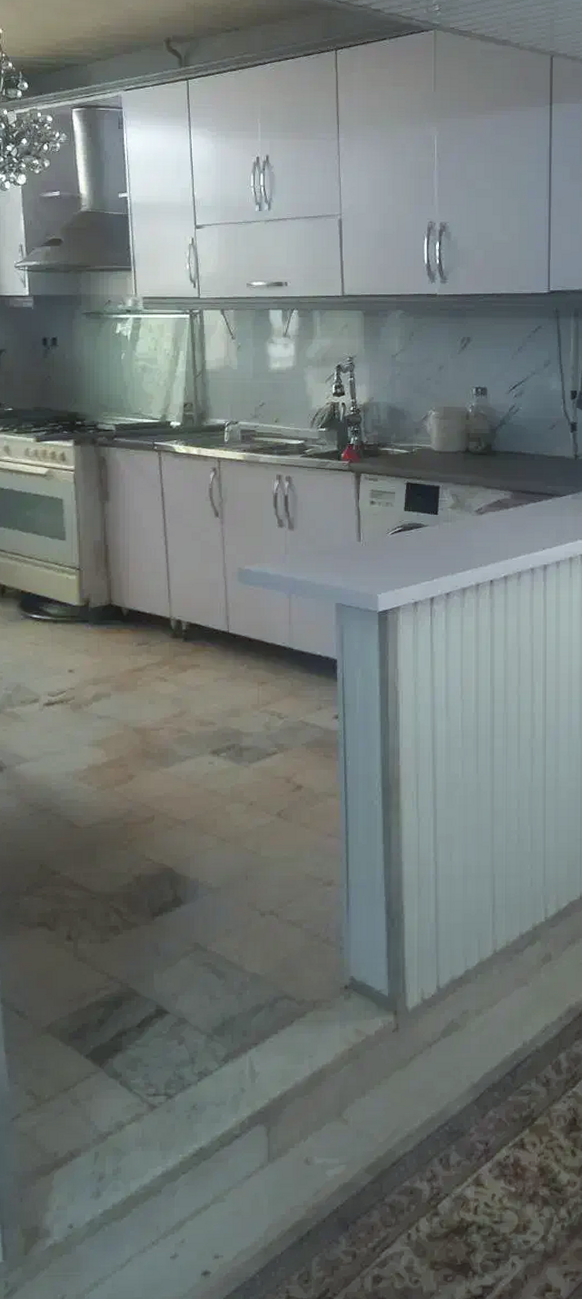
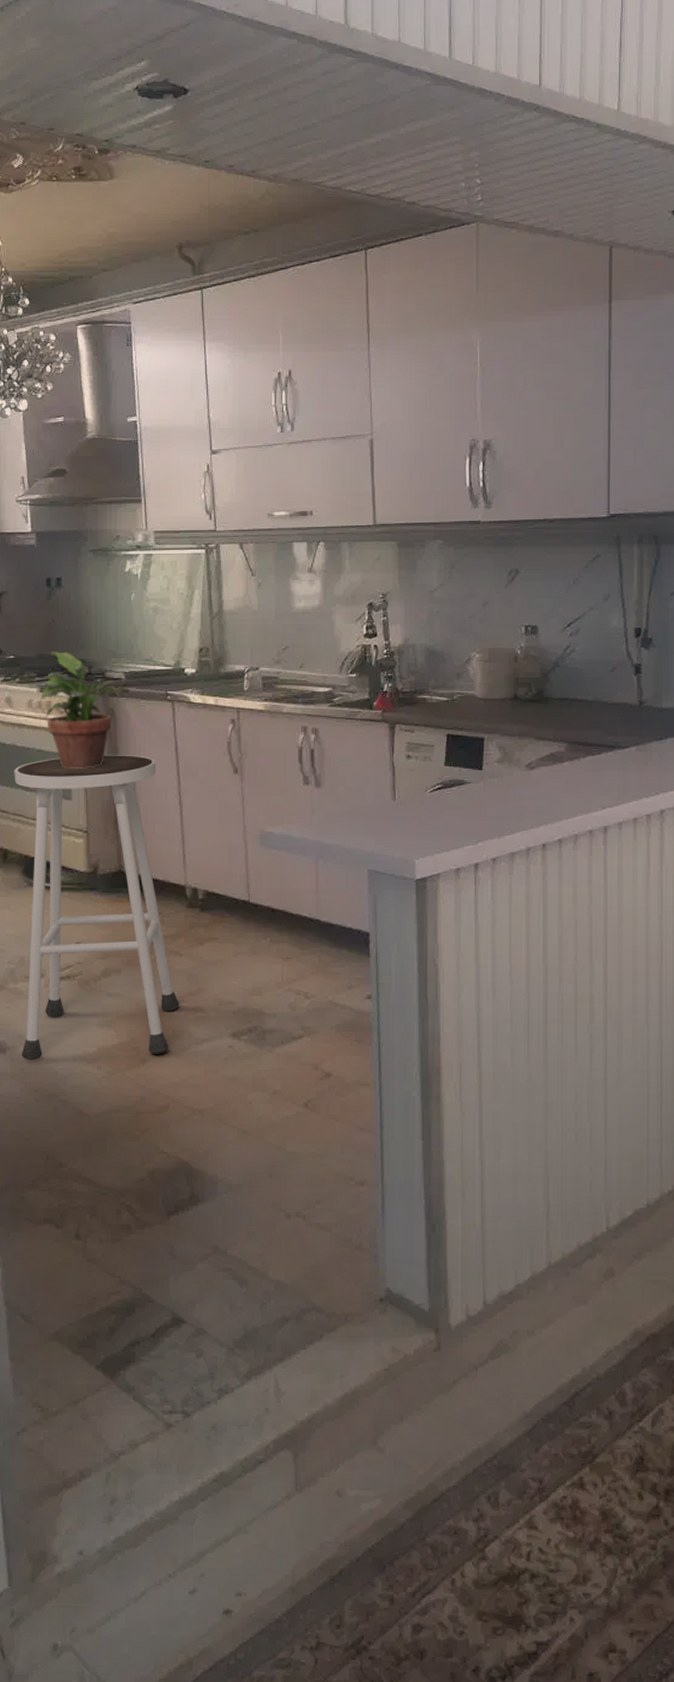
stool: none [12,498,164,778] -> present [14,754,179,1060]
potted plant: none [37,405,120,512] -> present [40,651,130,768]

